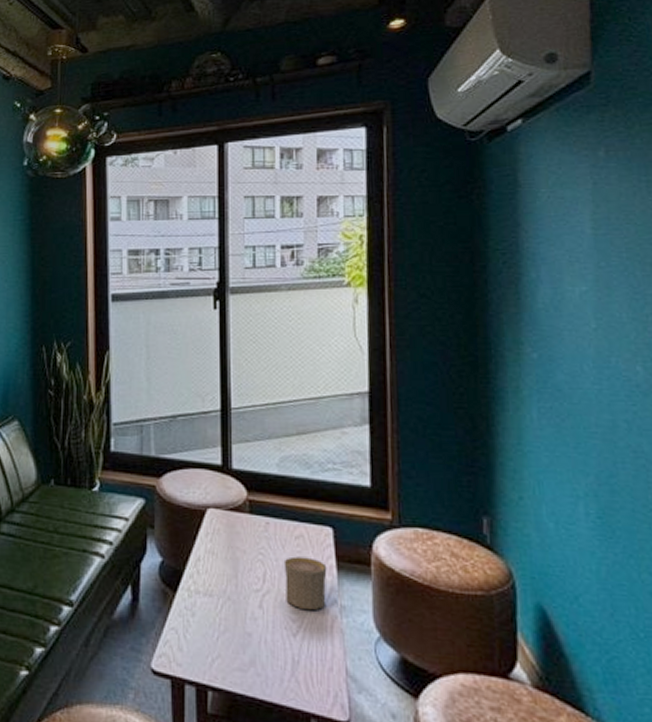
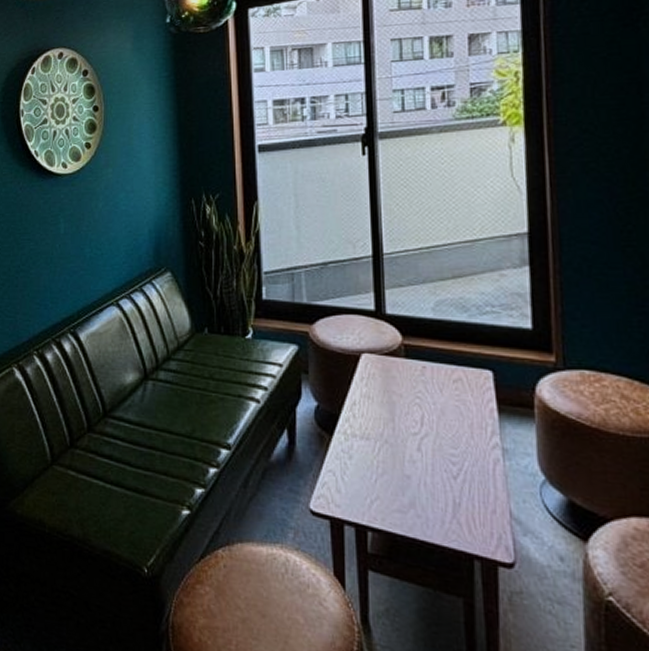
cup: present [283,556,327,610] -> none [442,400,488,453]

